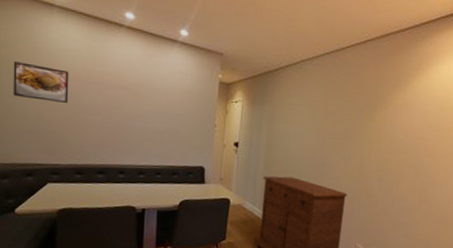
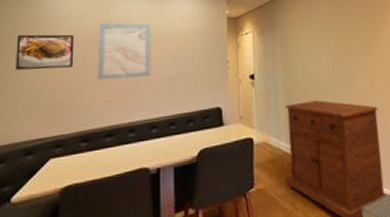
wall art: none [90,63,144,126] -> present [97,22,151,81]

